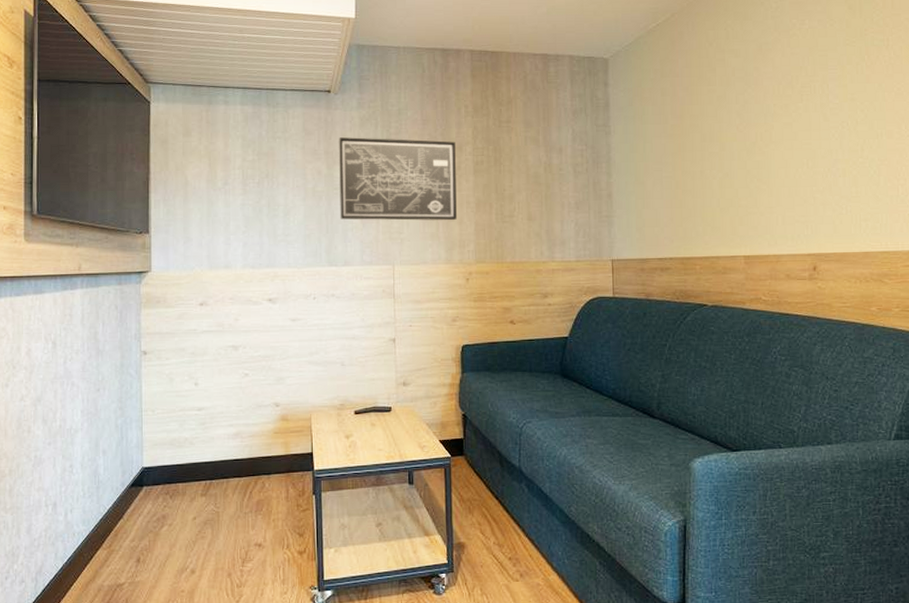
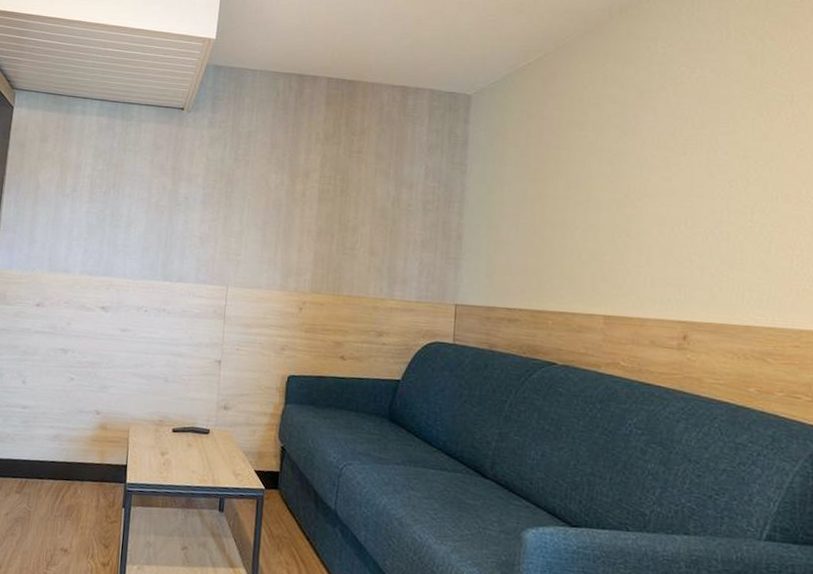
wall art: present [339,137,457,221] -> none [180,155,303,248]

